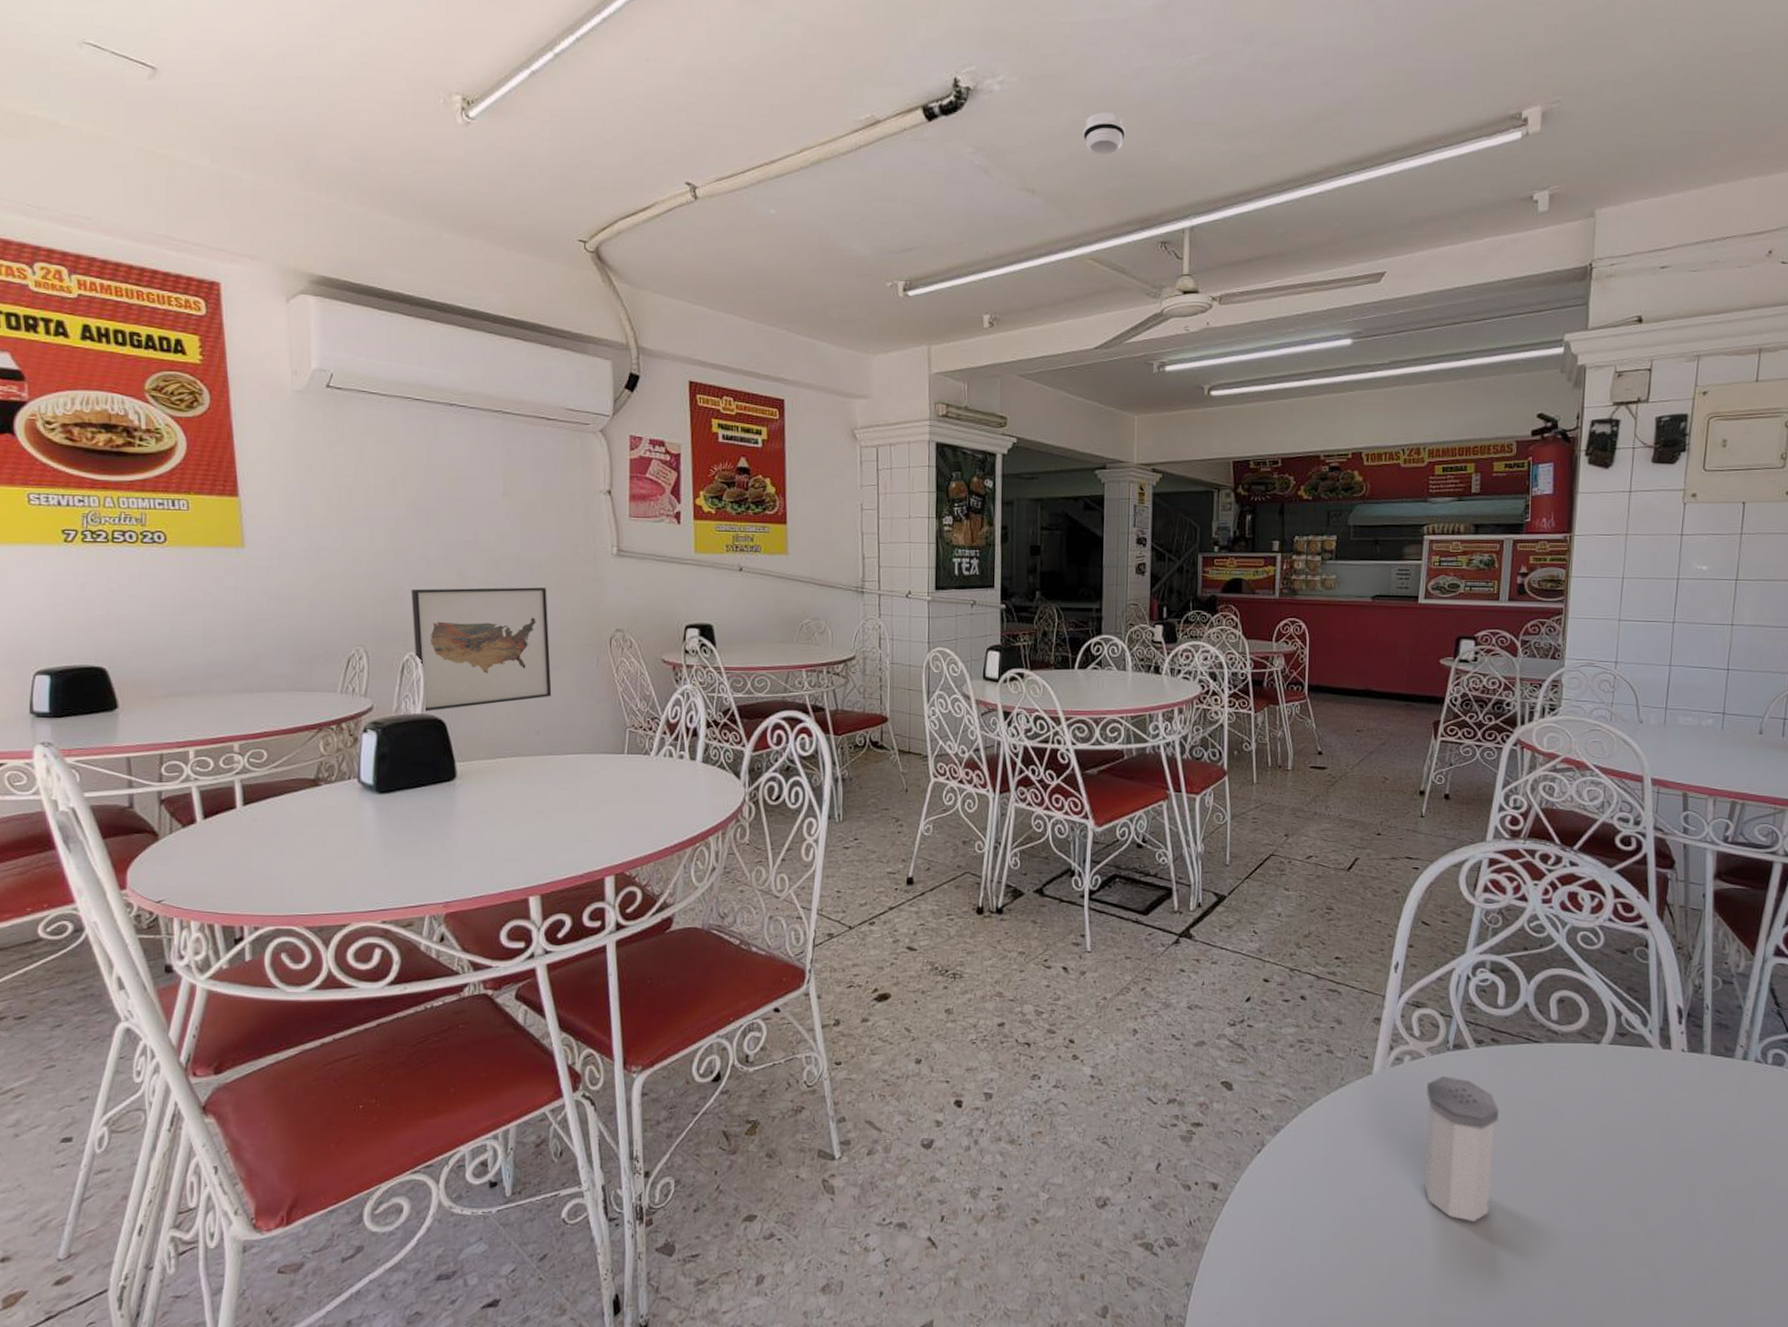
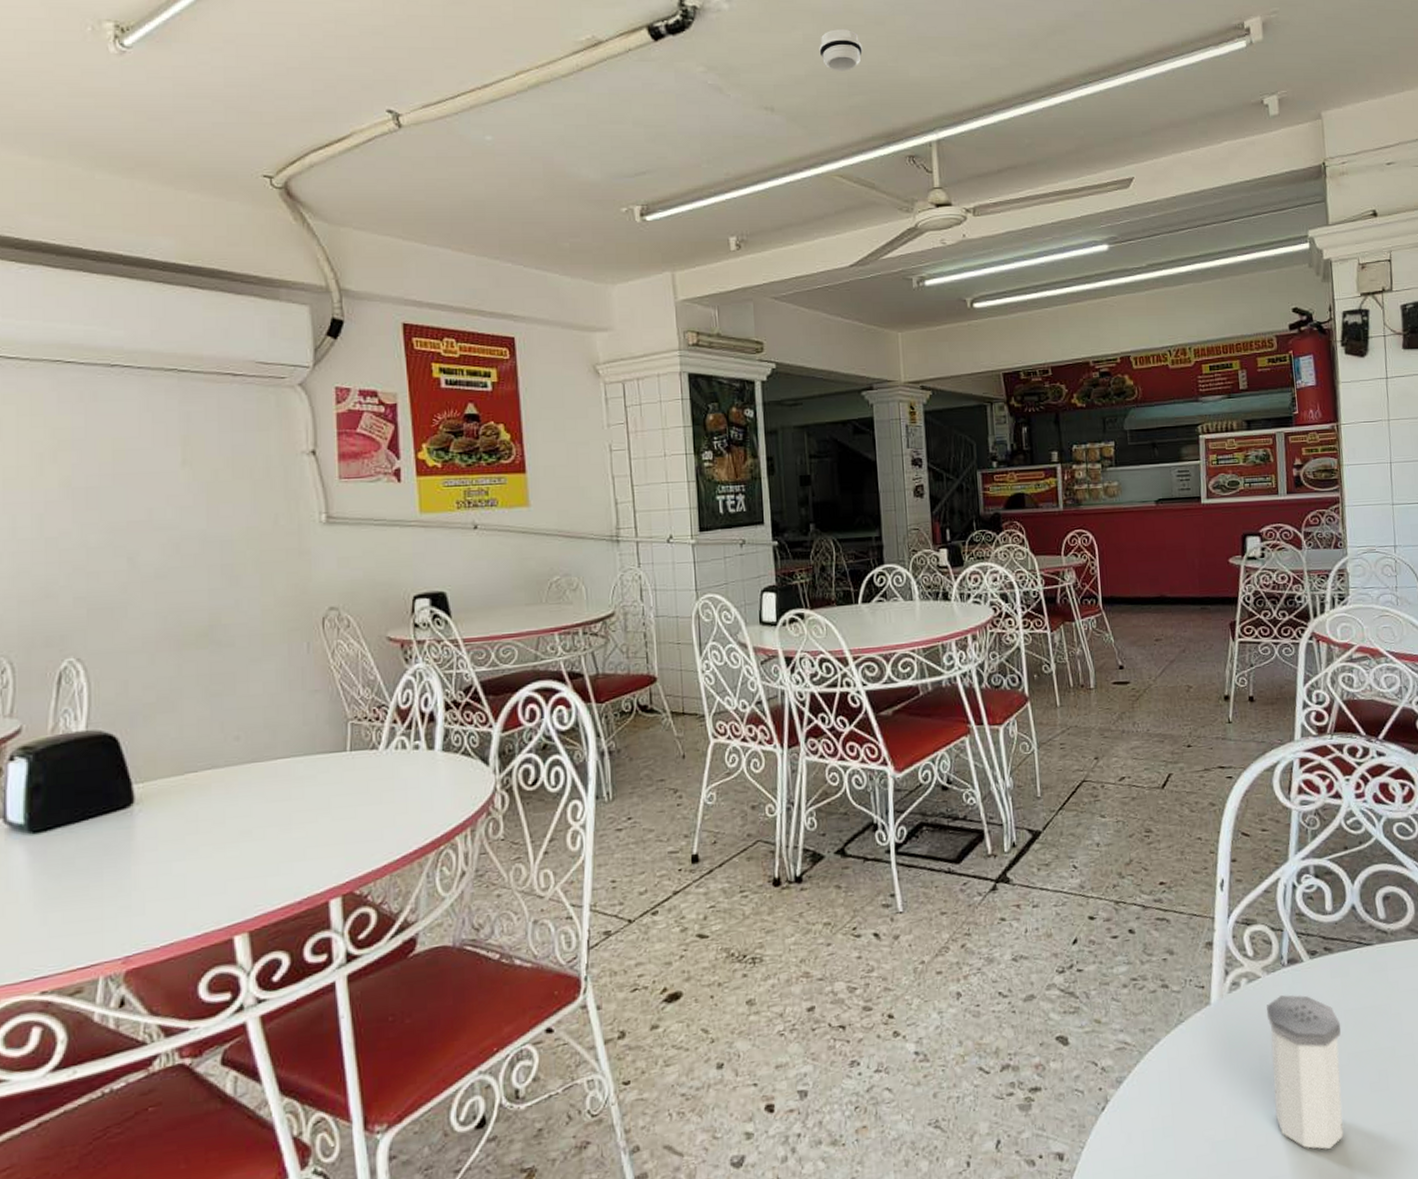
wall art: present [411,587,552,712] -> none [67,567,253,727]

